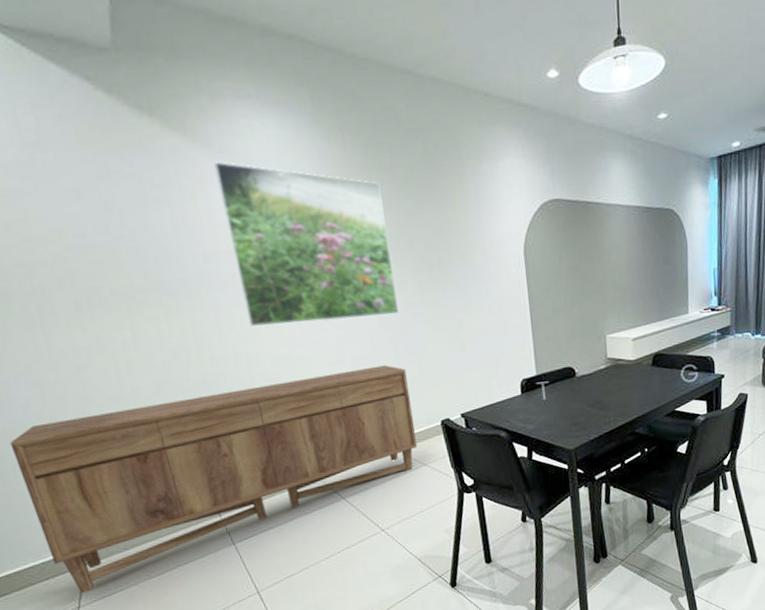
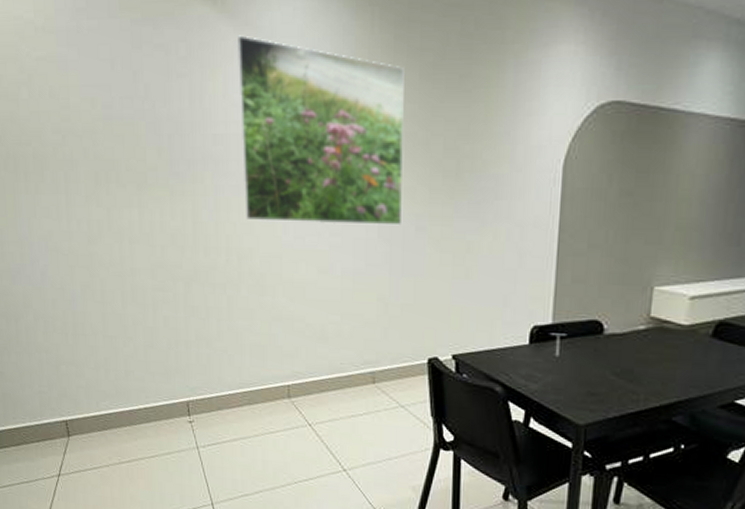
sideboard: present [9,365,418,593] -> none [27,282,398,462]

